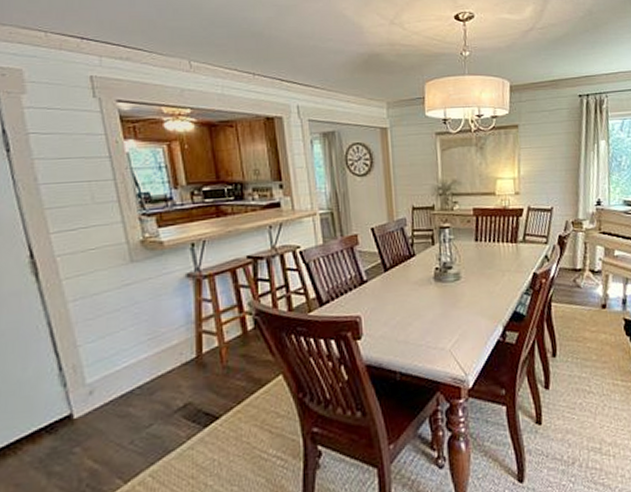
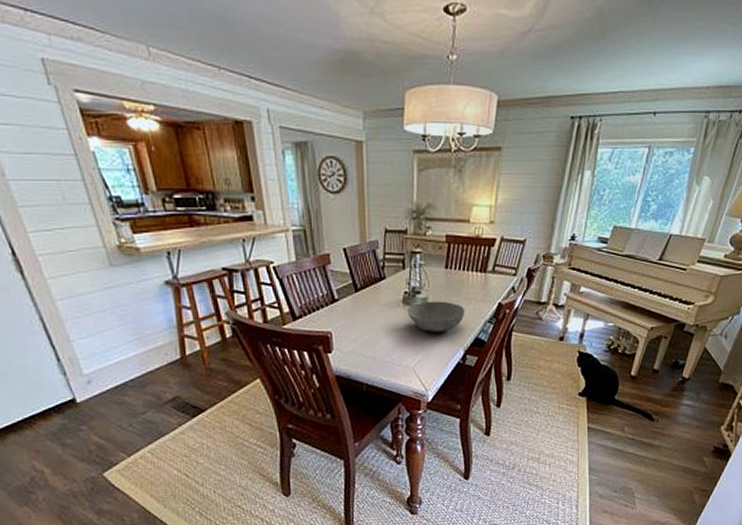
bowl: none [439,274,500,309] -> present [407,301,465,332]

